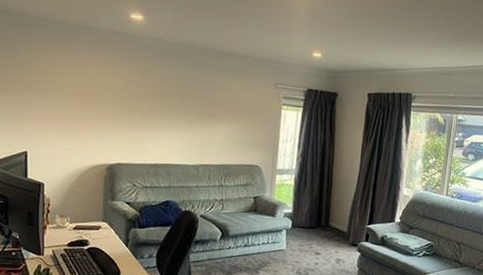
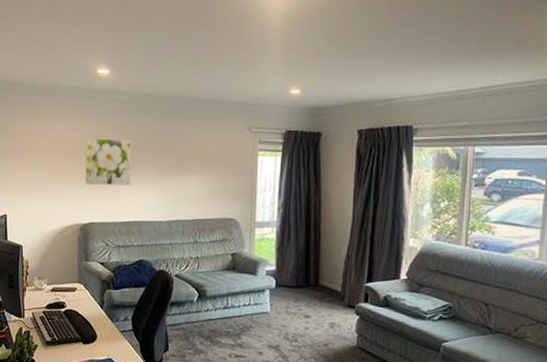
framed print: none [113,80,163,130] -> present [84,138,132,186]

